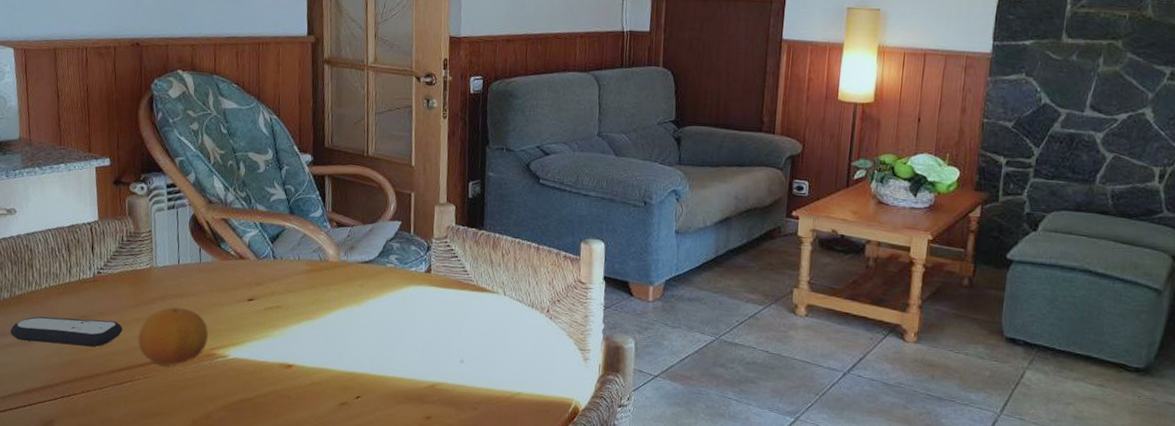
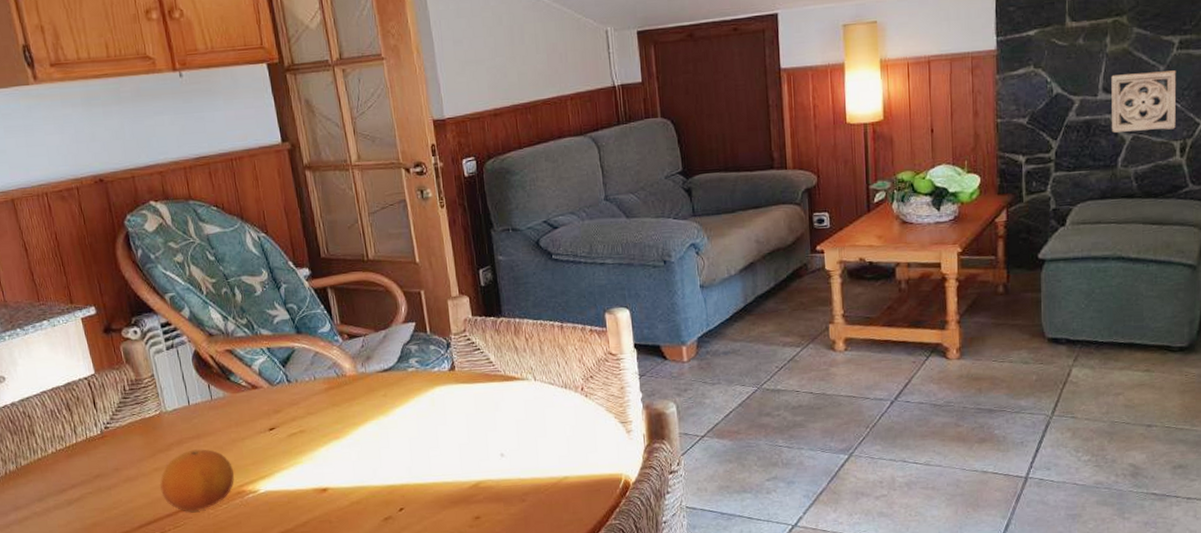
remote control: present [10,316,123,347] -> none [23,474,143,511]
wall ornament: none [1093,94,1165,155] -> present [1111,70,1177,133]

